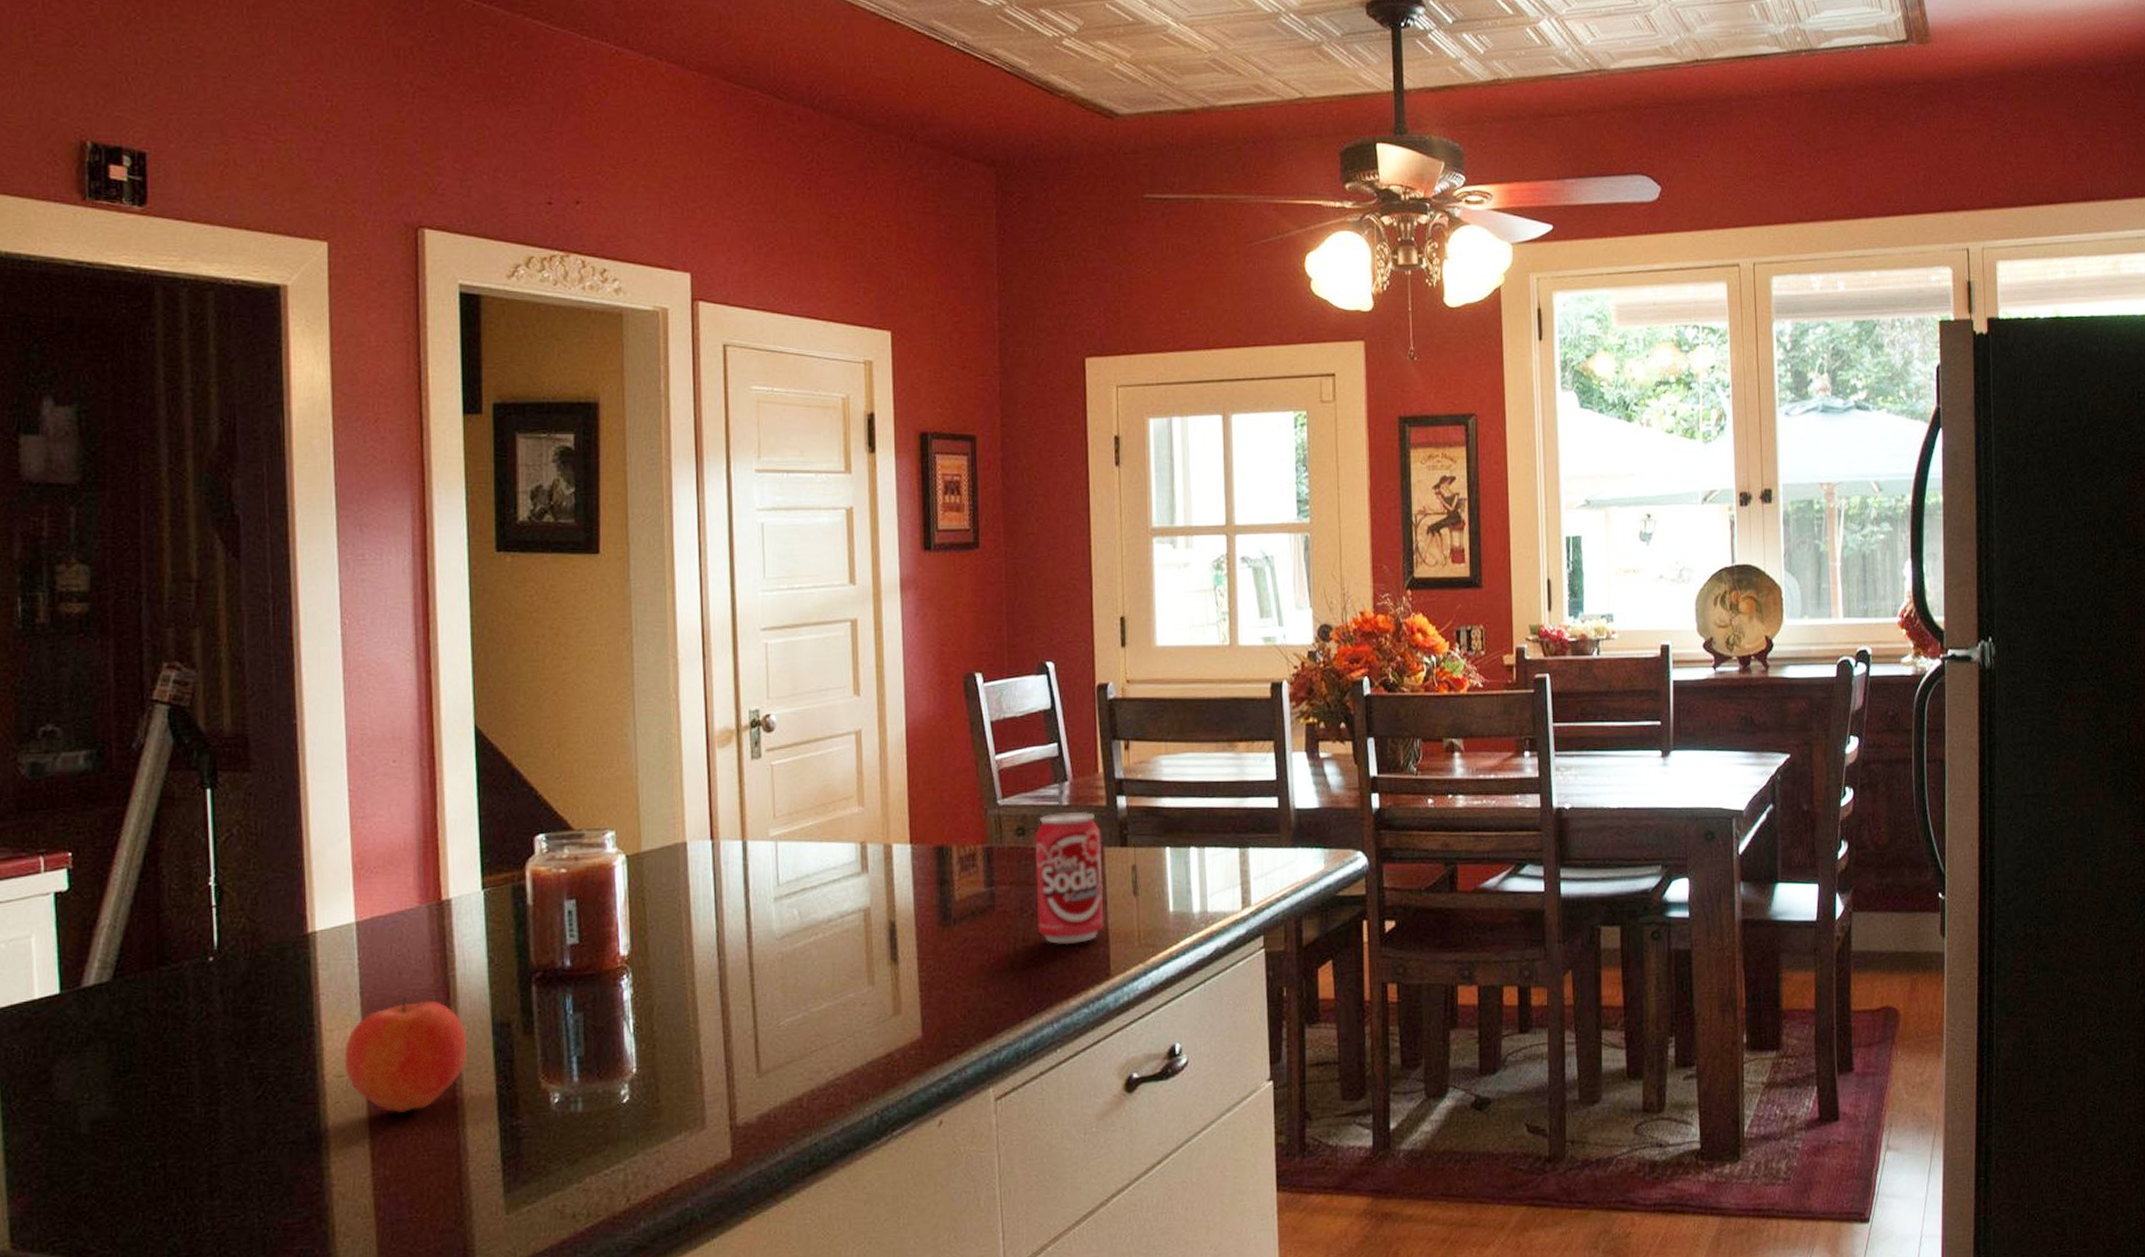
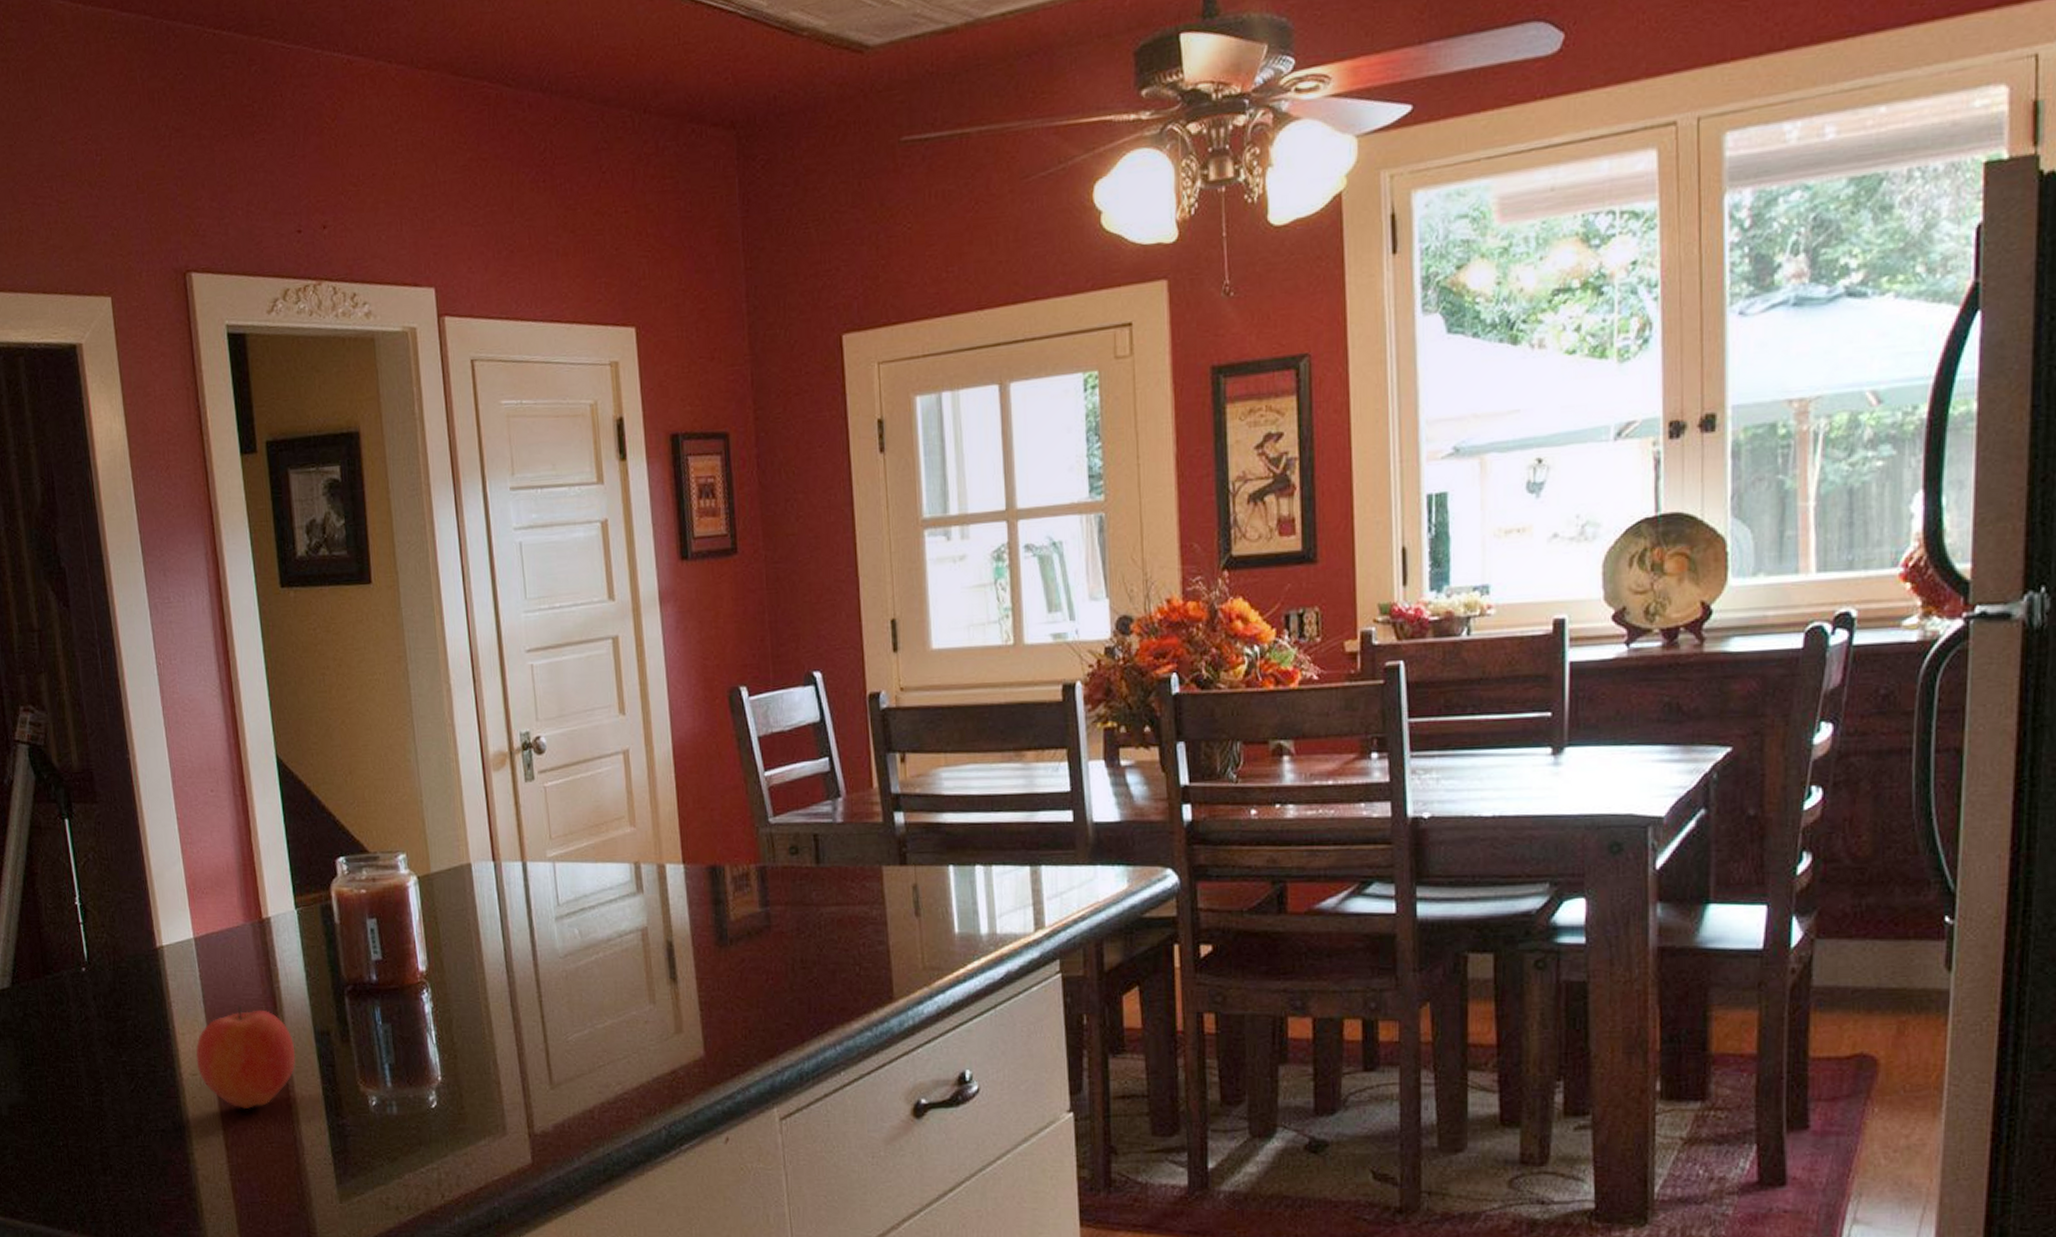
beverage can: present [1035,812,1104,944] -> none [809,829,885,966]

